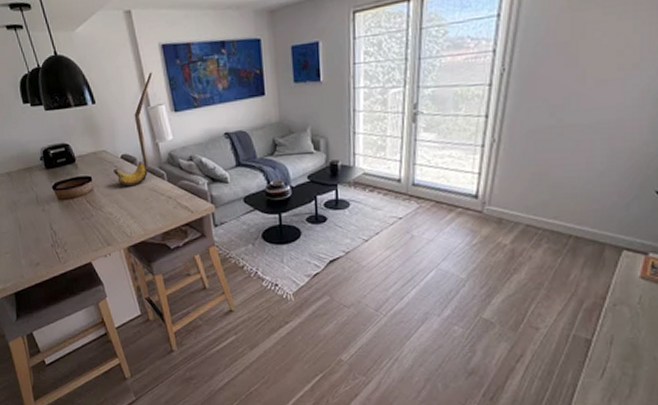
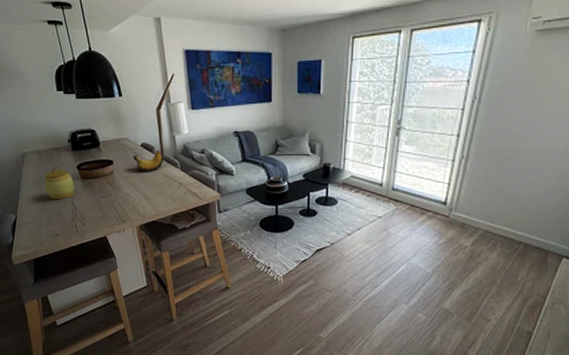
jar: none [18,189,52,226] -> present [44,167,74,200]

